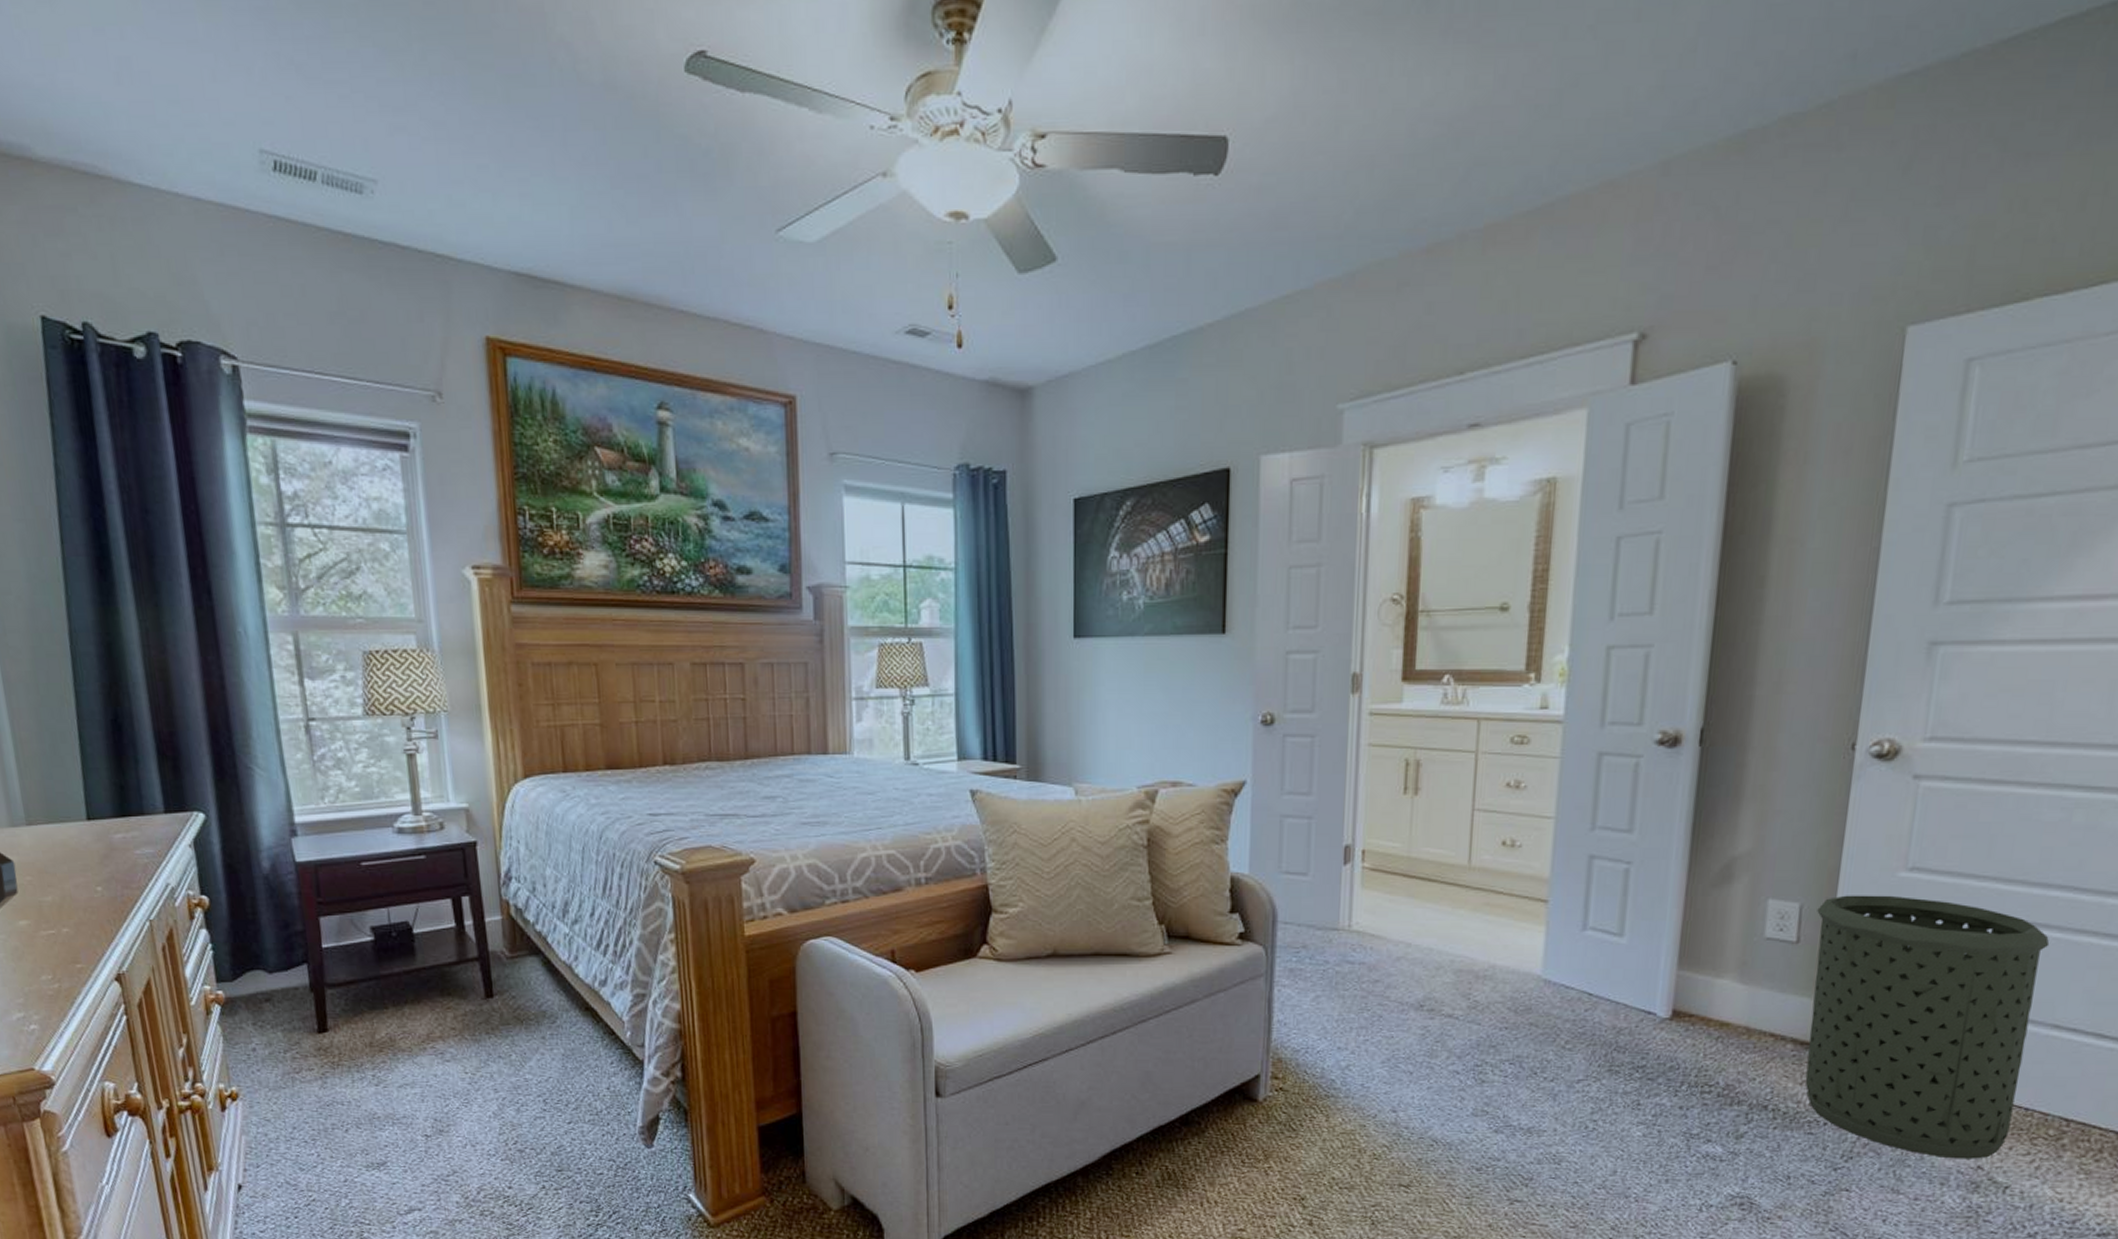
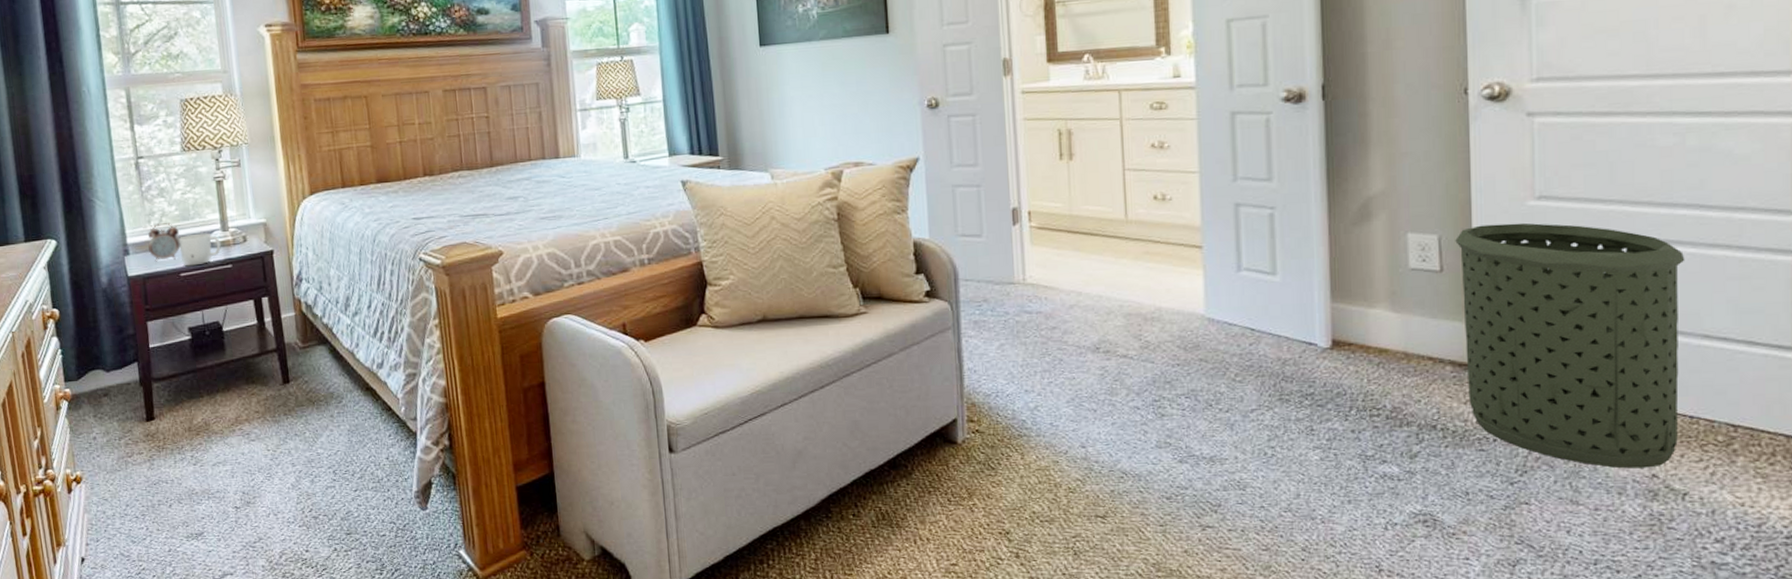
alarm clock: none [321,801,362,847] -> present [148,223,181,262]
mug: none [359,816,412,854] -> present [178,233,221,266]

